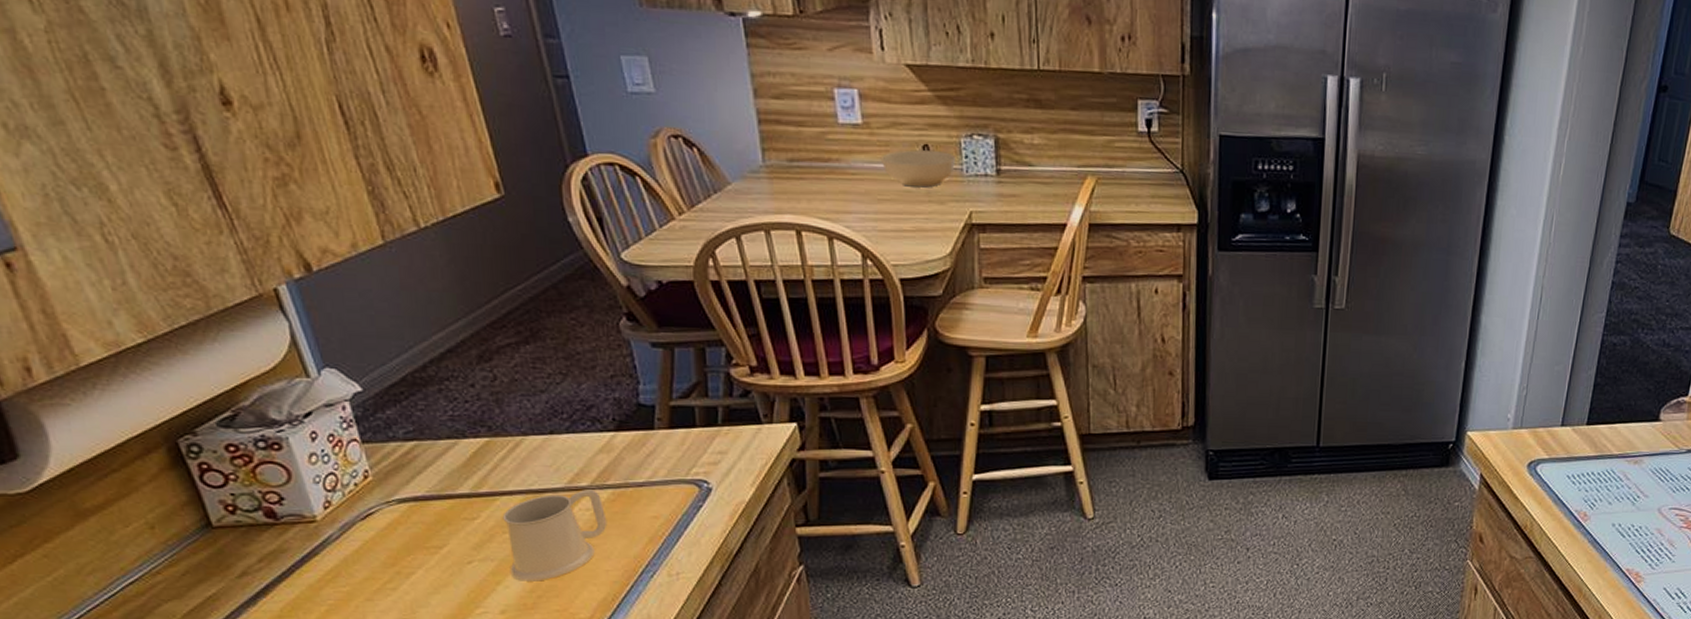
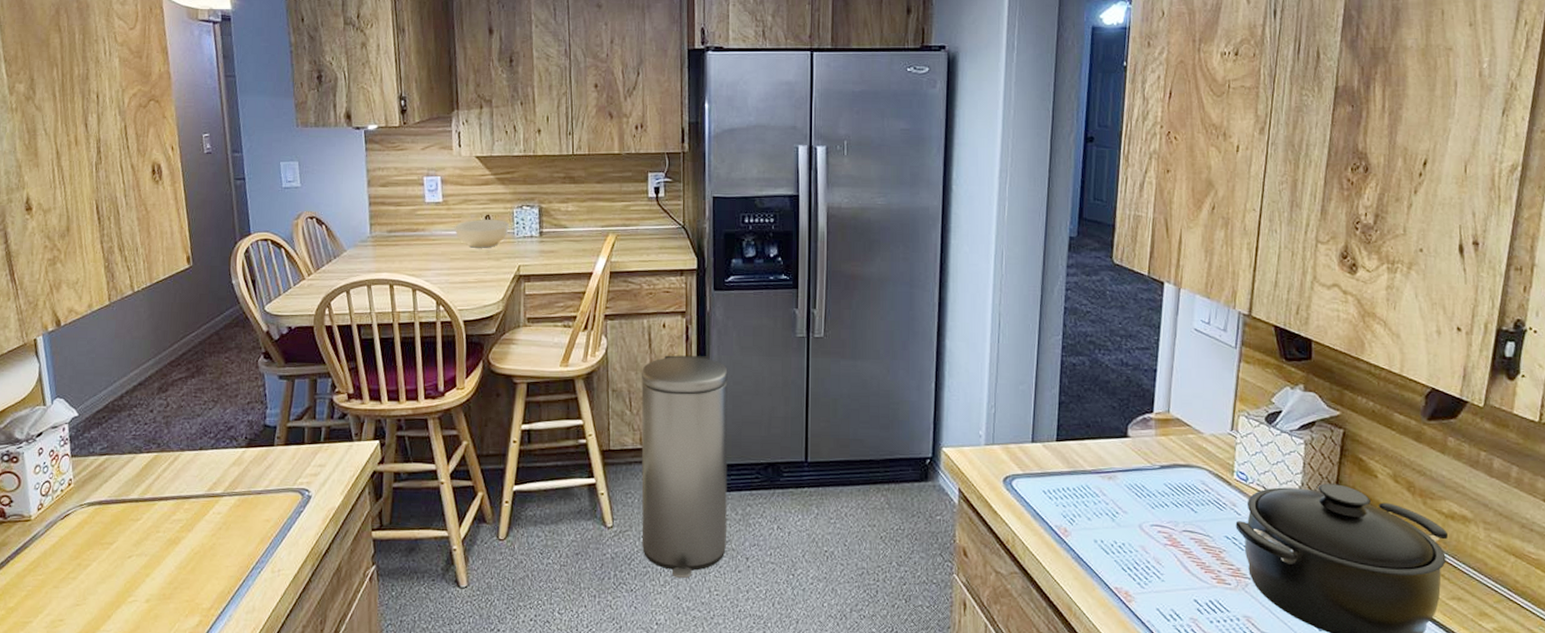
mug: present [502,489,608,581] -> none [157,496,232,575]
pedal bin: none [1127,326,1232,570] -> present [641,355,728,578]

